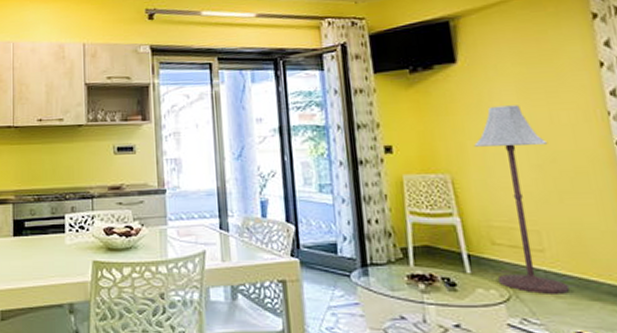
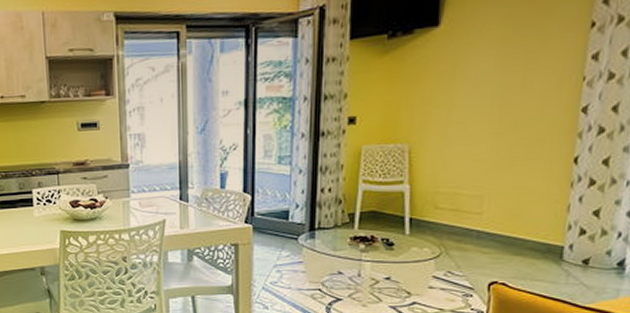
floor lamp: present [474,105,569,294] -> none [432,71,514,251]

